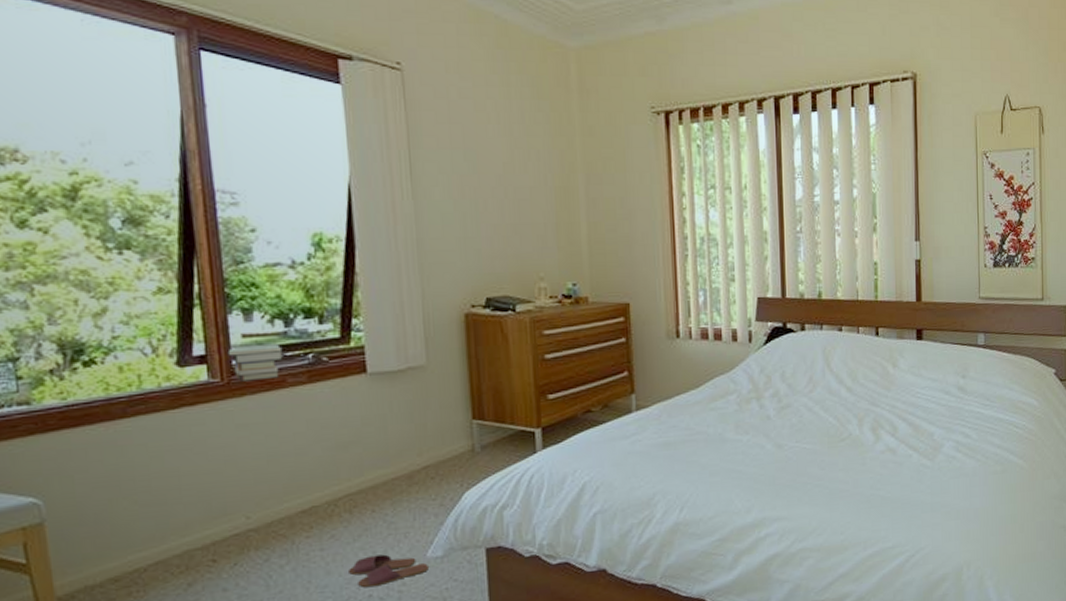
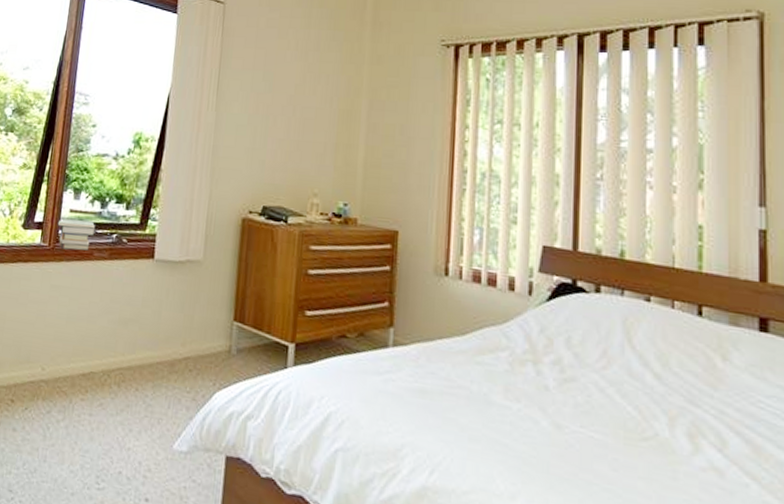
slippers: present [349,554,428,587] -> none [107,432,173,465]

